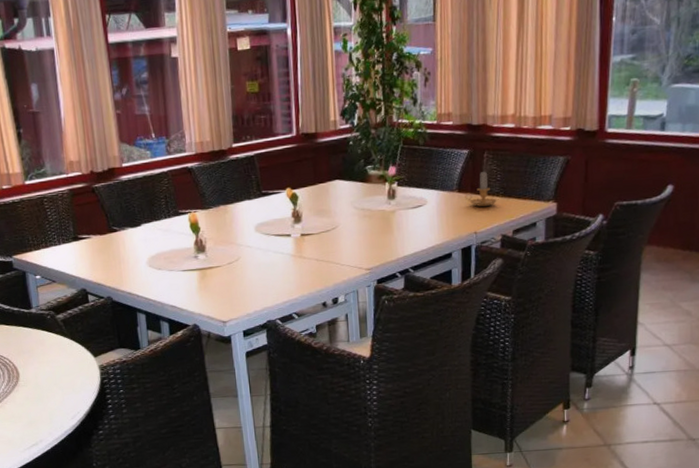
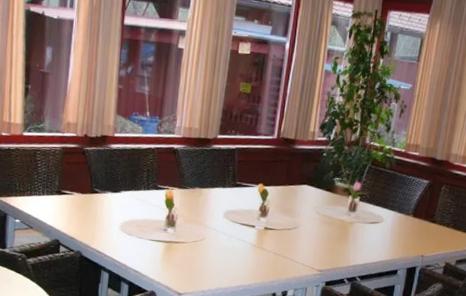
candle: present [465,171,498,207] -> none [418,202,447,235]

